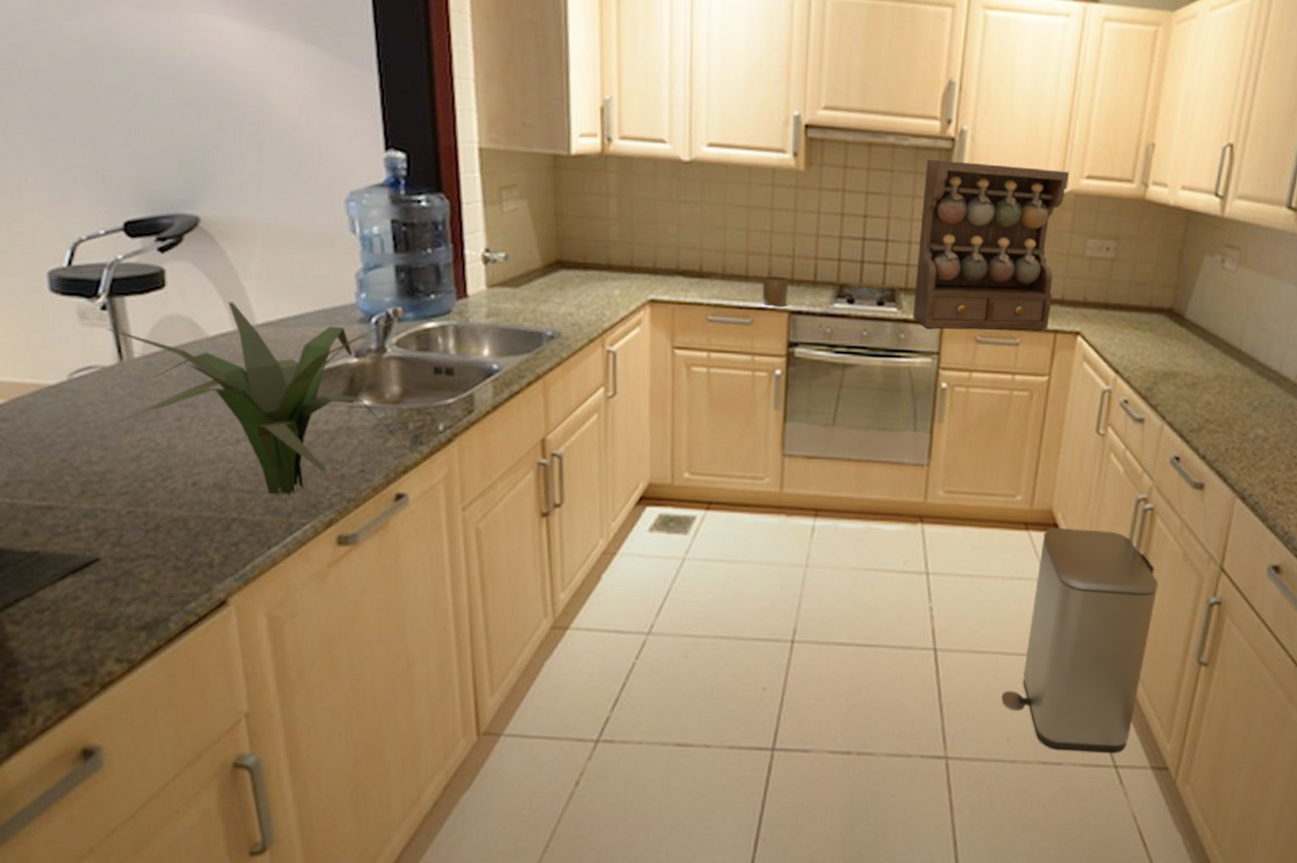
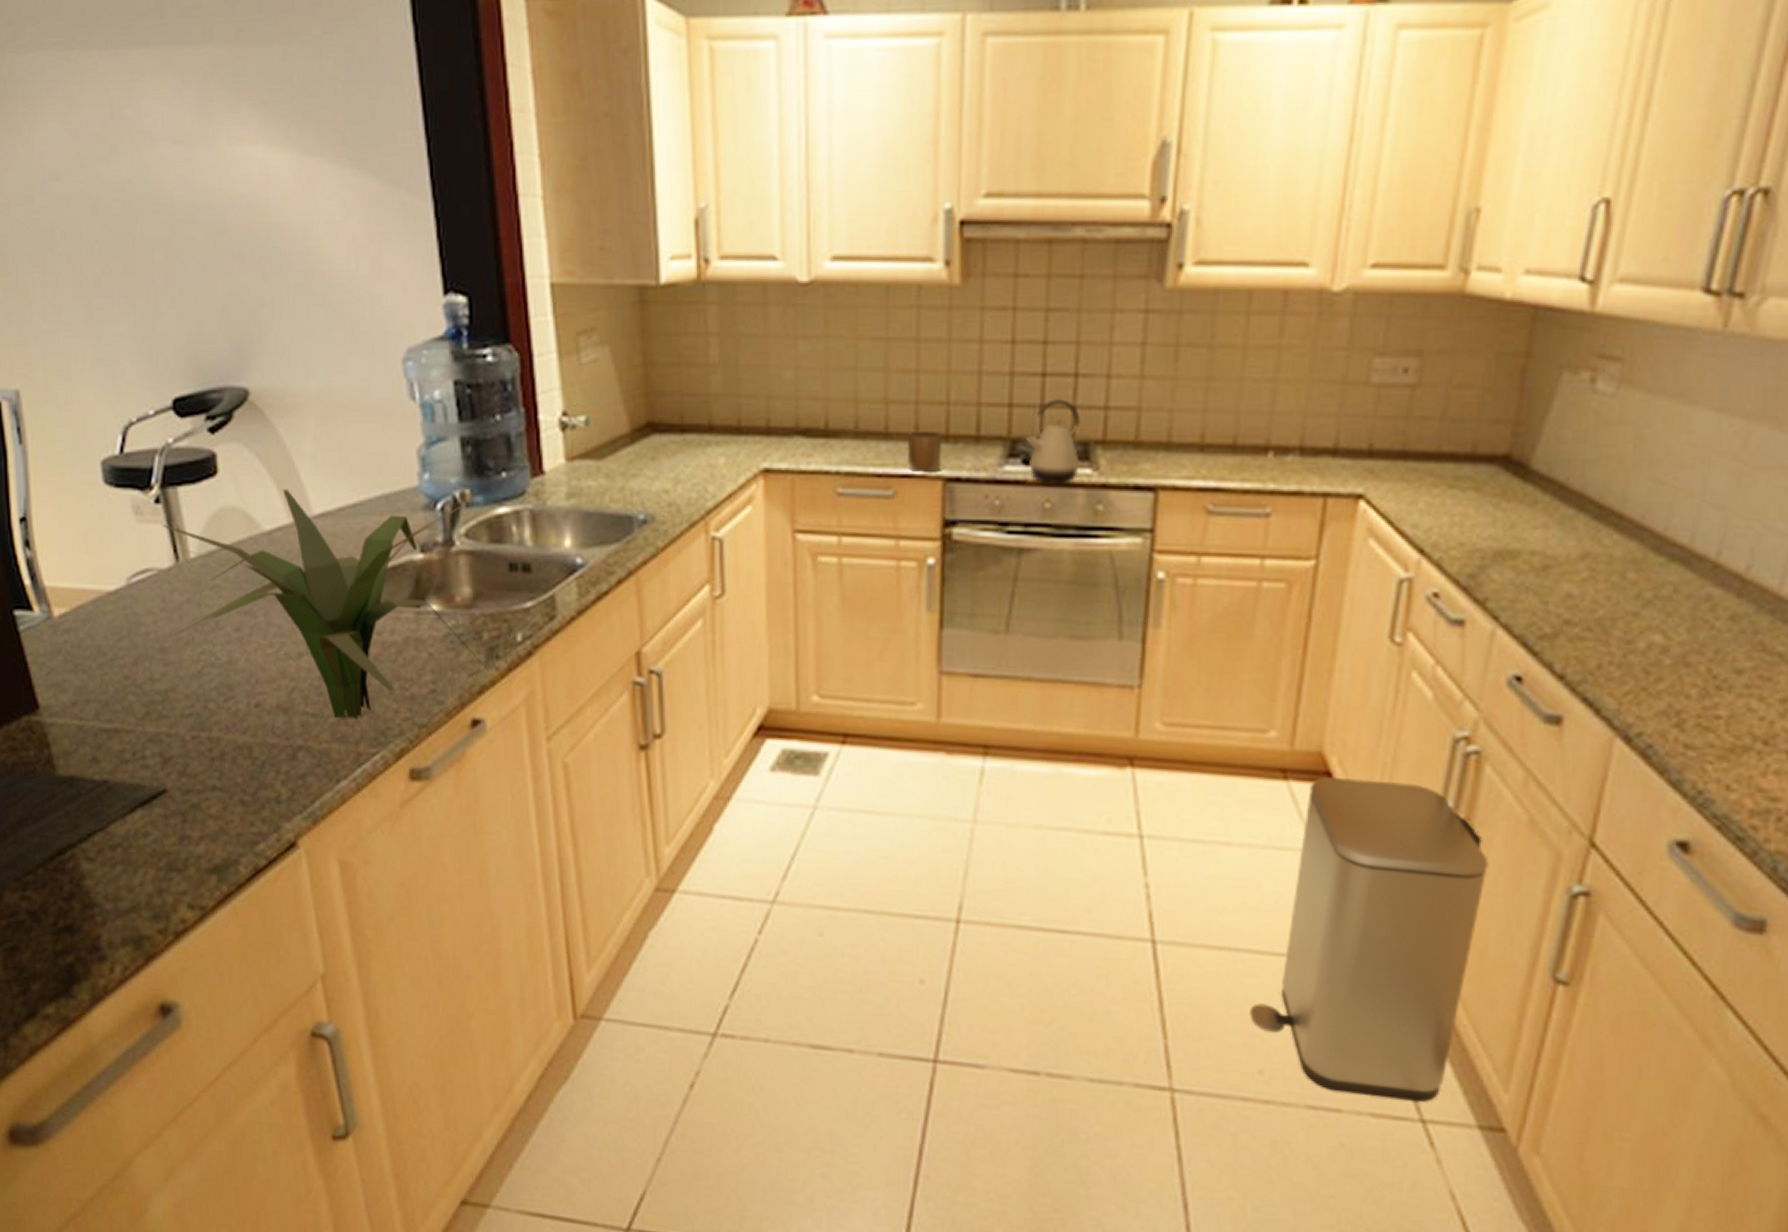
kettle: none [850,256,890,317] -> present [1026,397,1081,483]
spice rack: present [913,158,1070,330] -> none [1115,255,1346,496]

